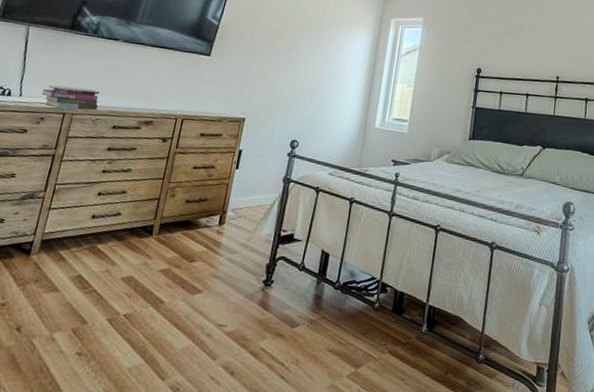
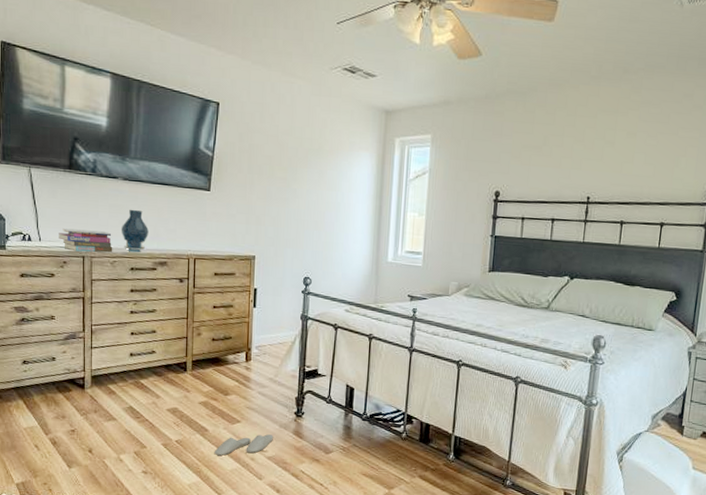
vase: none [110,69,141,112] -> present [121,209,149,253]
slippers: none [165,306,236,332] -> present [214,434,273,456]

